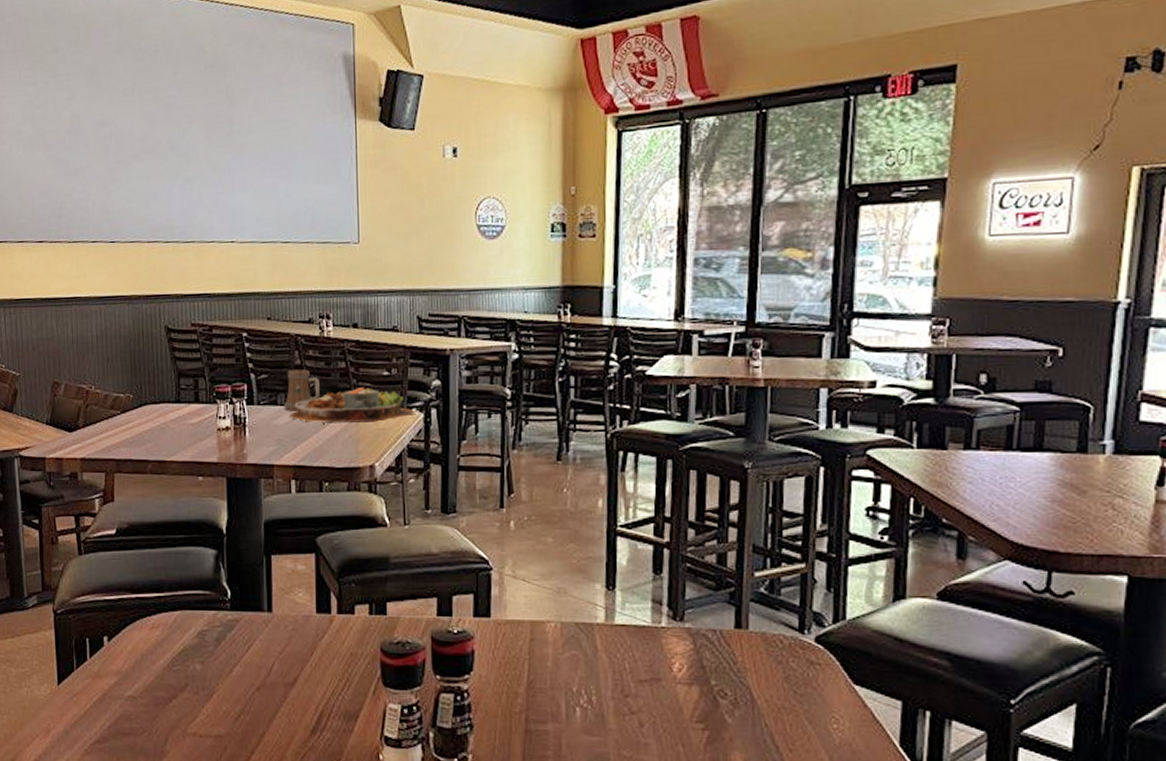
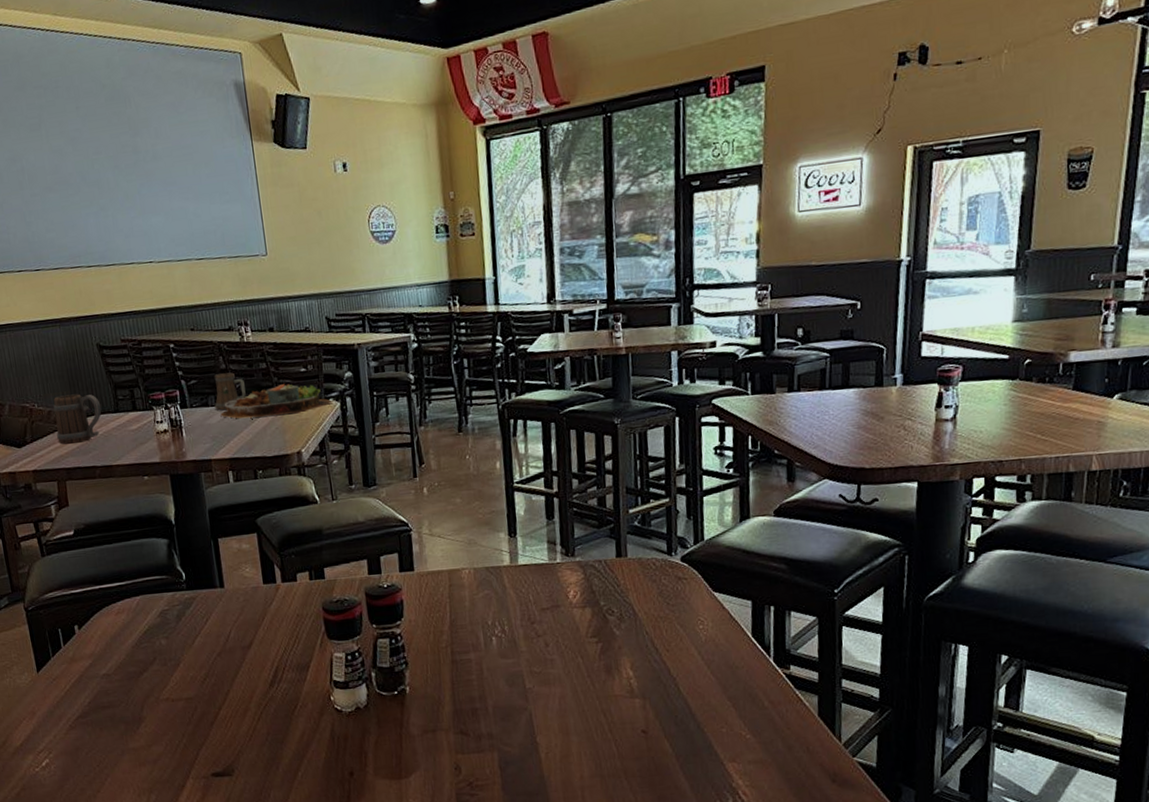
beer mug: none [111,379,162,433] -> present [53,394,102,445]

